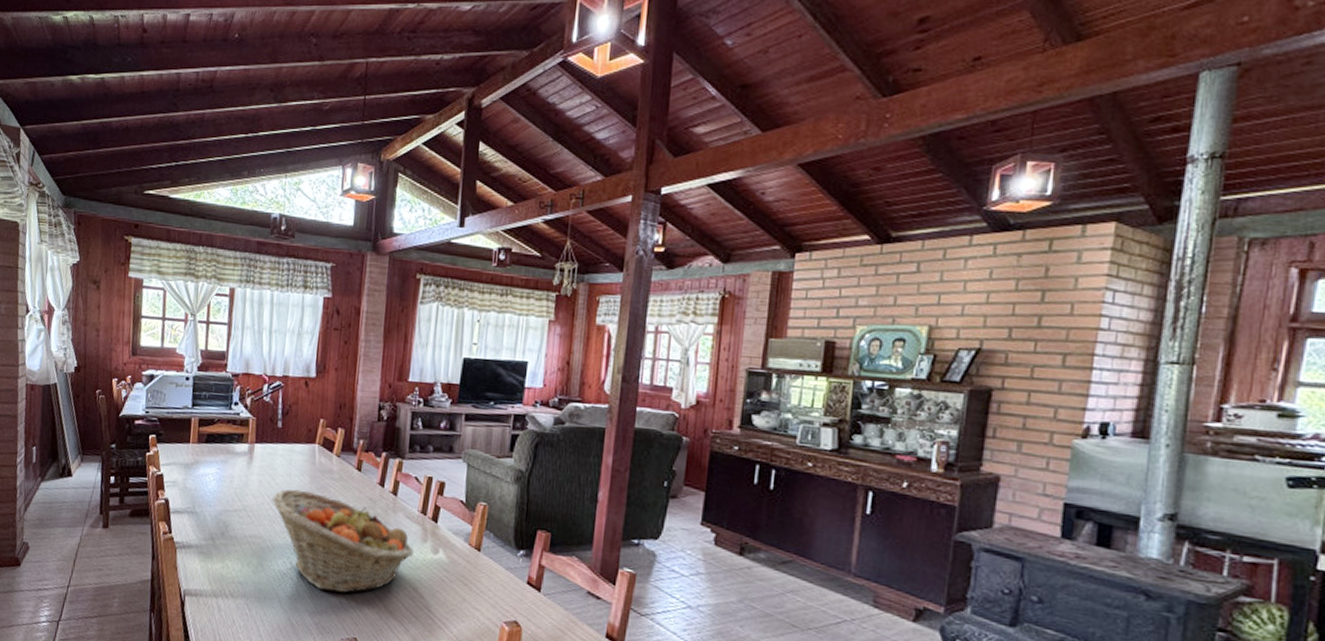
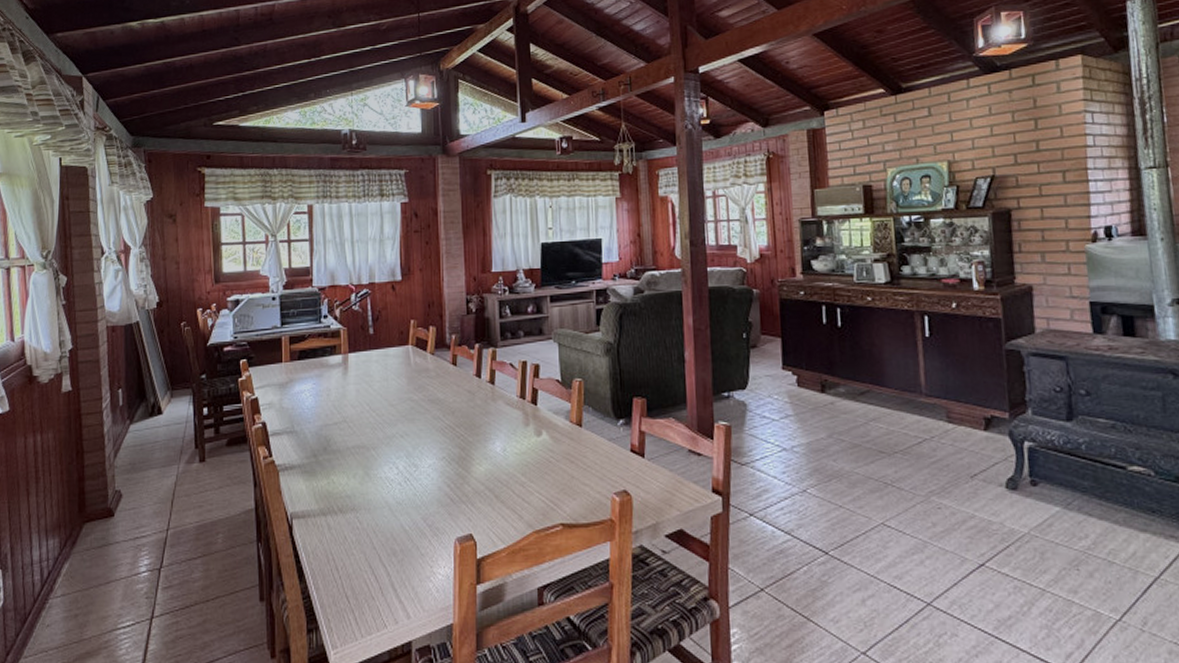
fruit basket: present [272,489,414,593] -> none [371,392,518,491]

